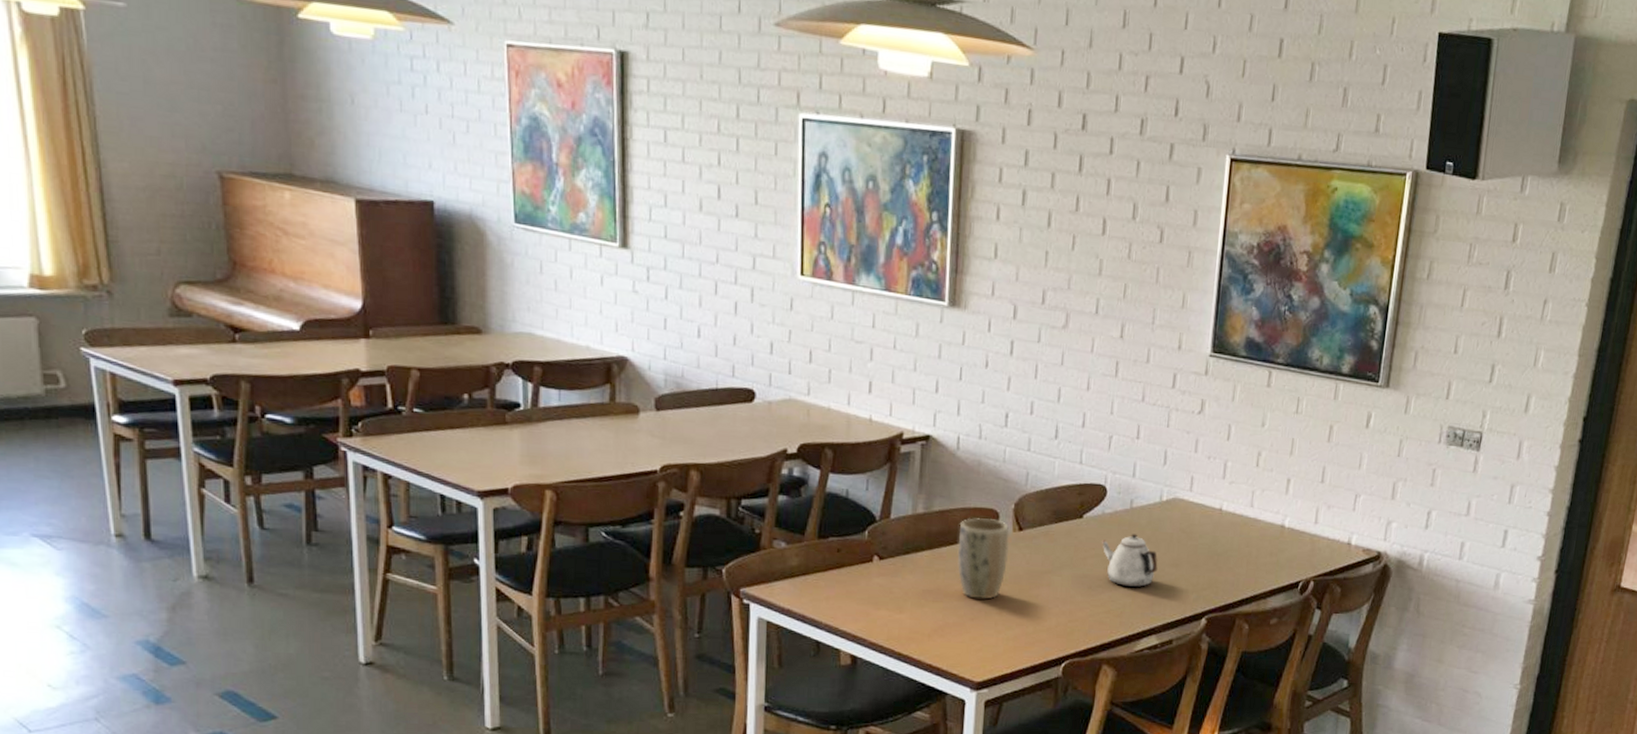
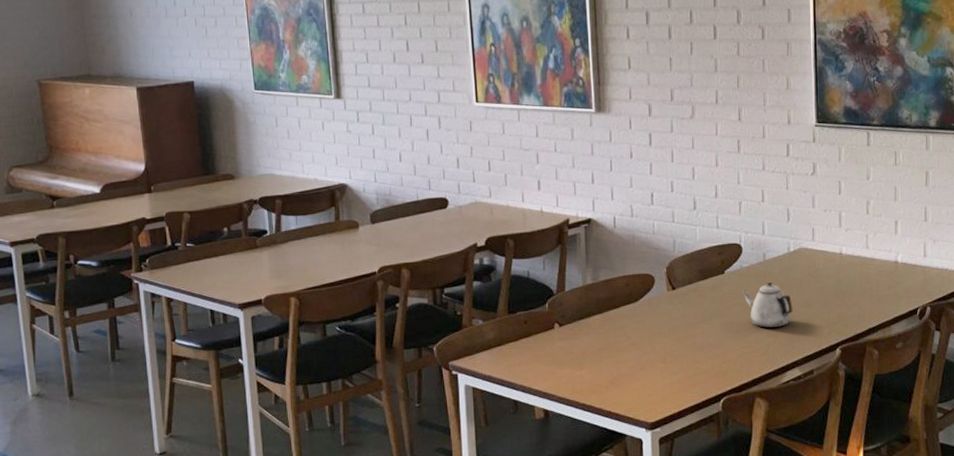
plant pot: present [957,517,1009,600] -> none [622,282,666,352]

